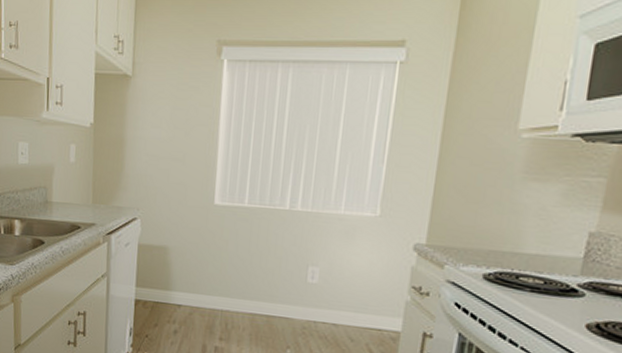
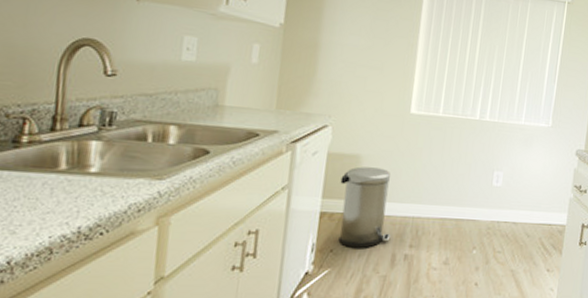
pedal bin: none [151,258,201,338] -> present [338,166,391,249]

